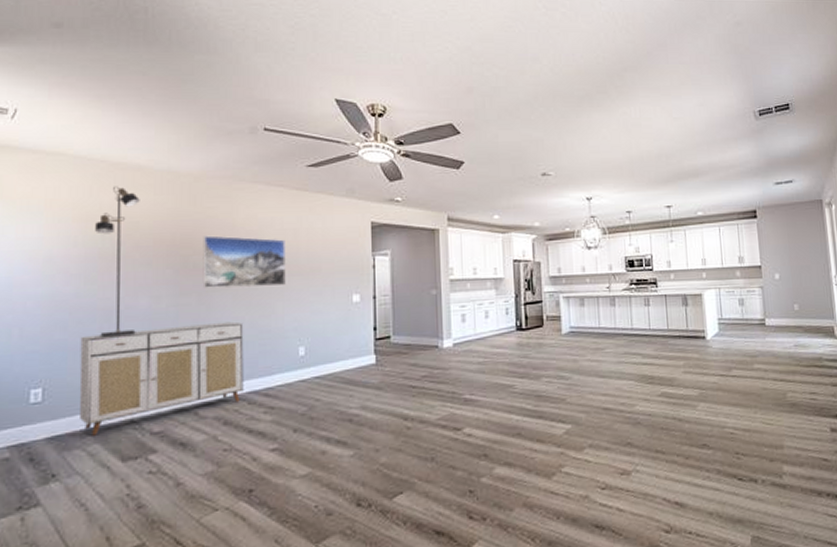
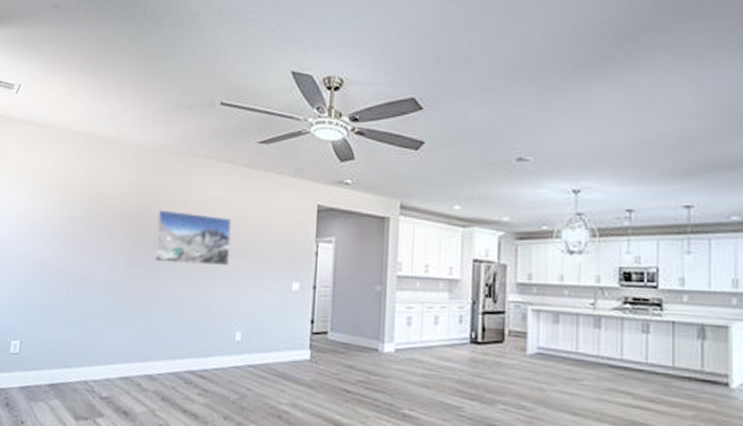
sideboard: present [79,321,244,436] -> none [46,296,187,392]
lamp: present [95,186,140,338] -> none [67,157,108,301]

